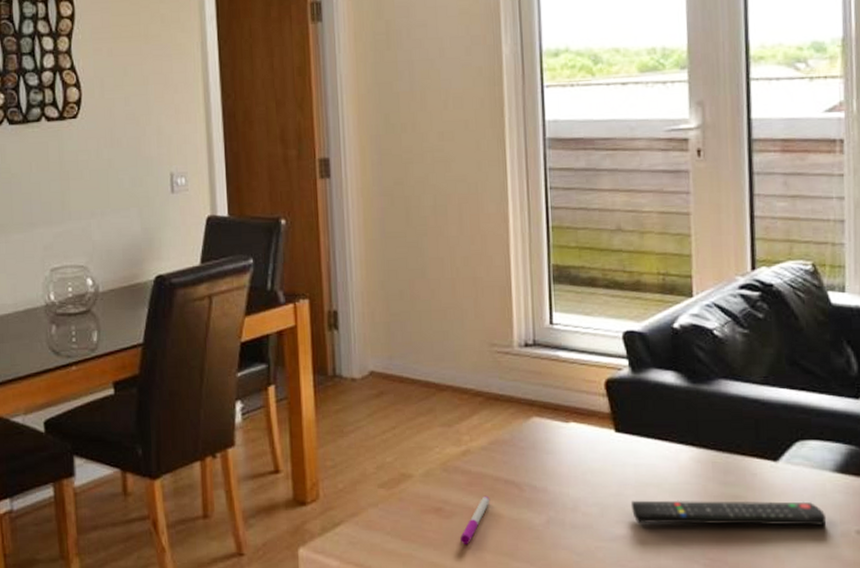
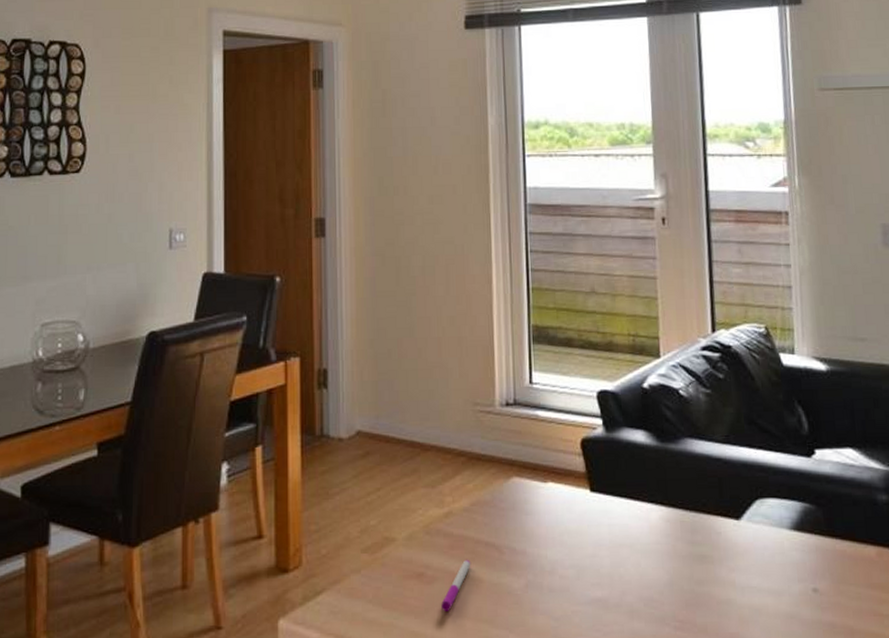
remote control: present [630,500,827,526] -> none [605,560,786,586]

